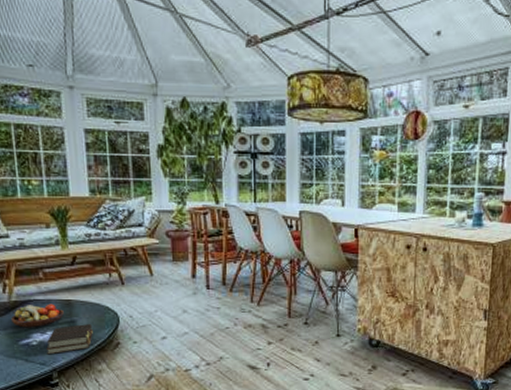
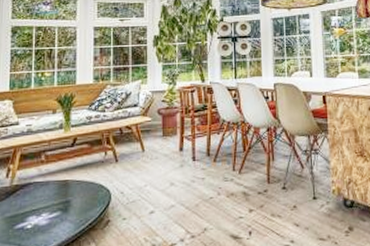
fruit bowl: present [11,303,64,328] -> none [10,185,60,212]
bible: present [46,324,93,355] -> none [40,203,86,238]

